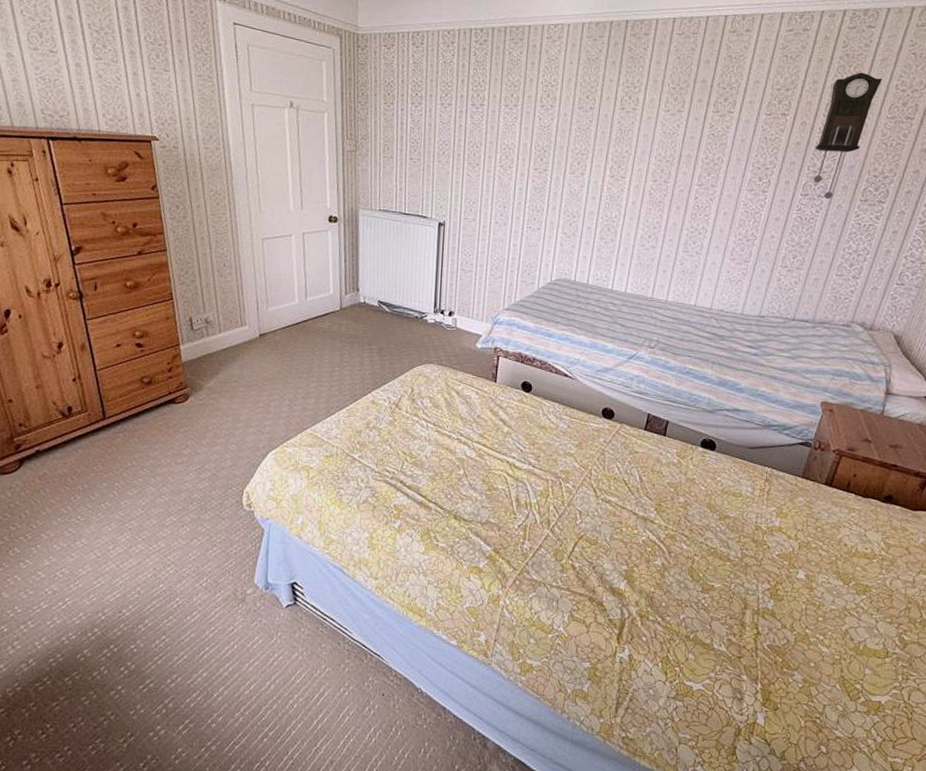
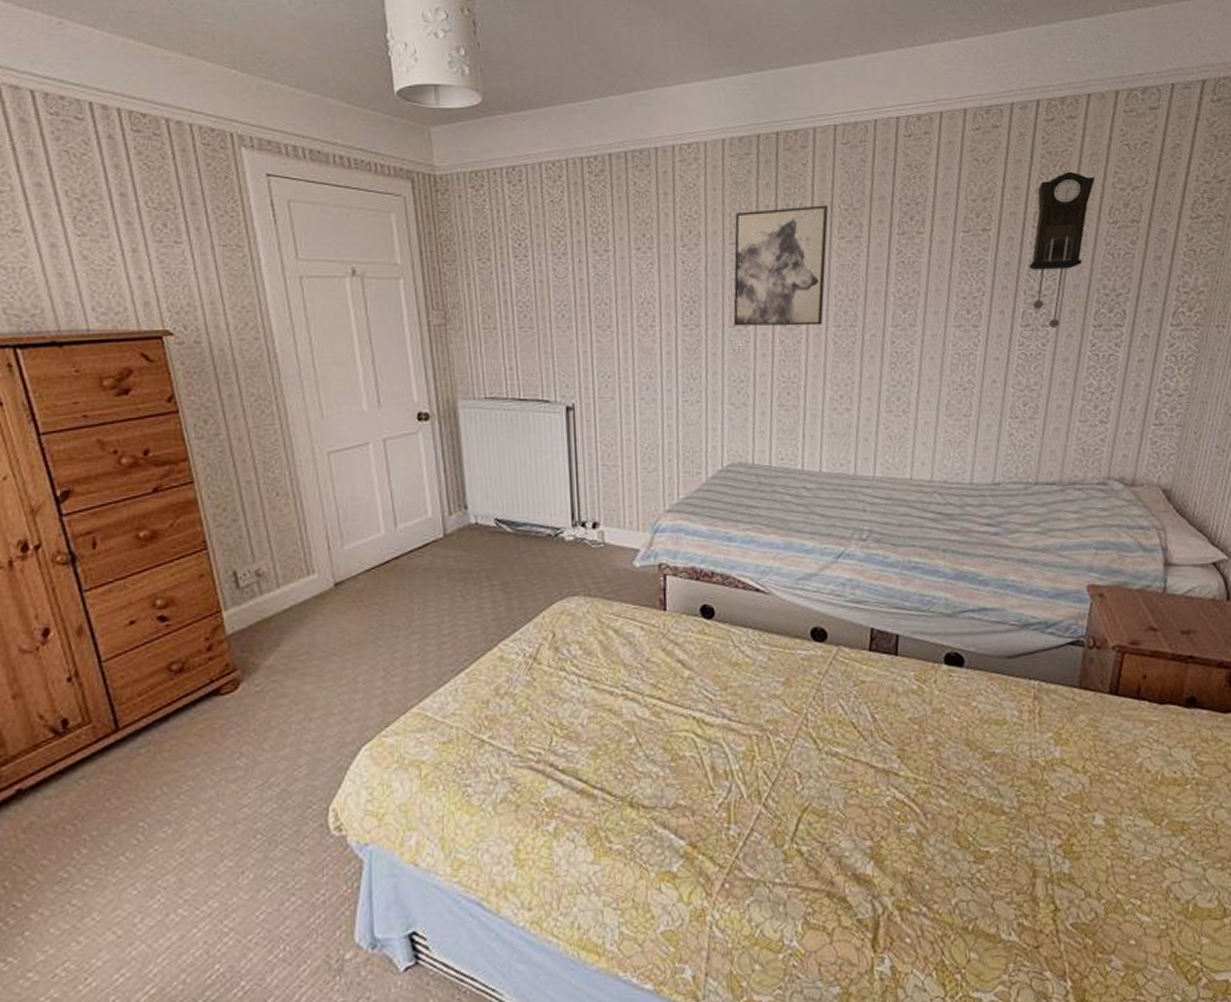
wall art: none [573,82,659,179] -> present [733,205,828,326]

